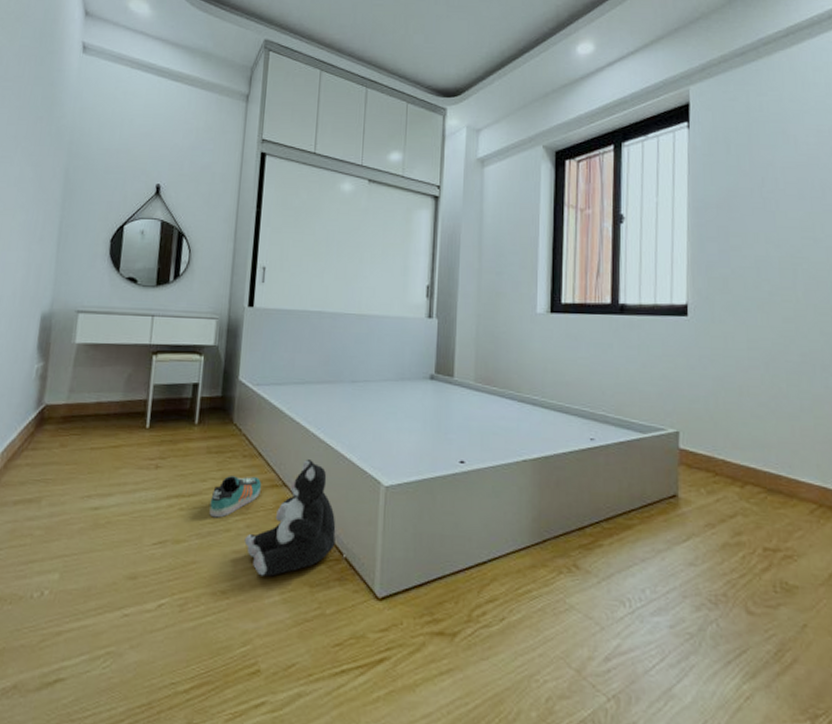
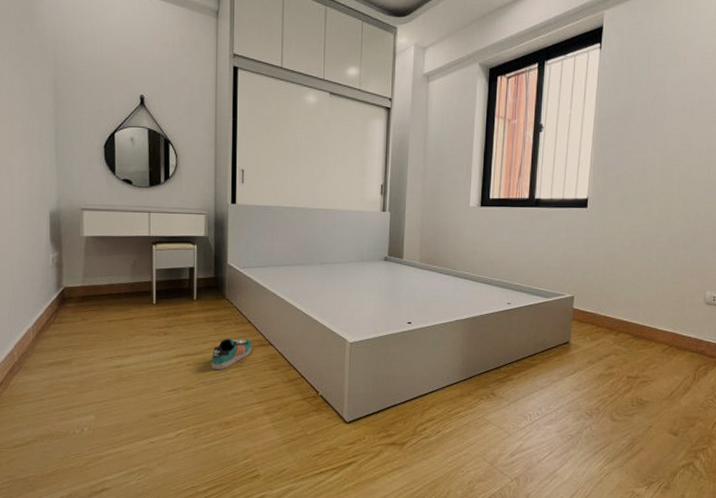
plush toy: present [244,460,336,577] -> none [241,325,313,411]

